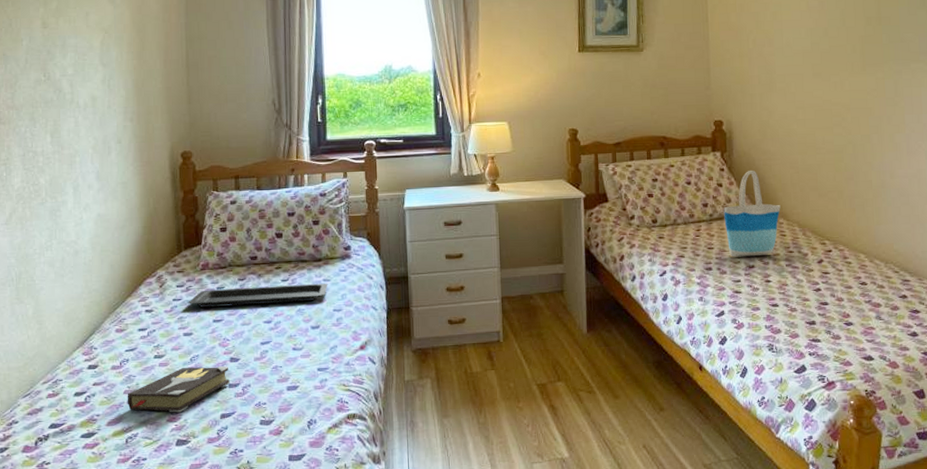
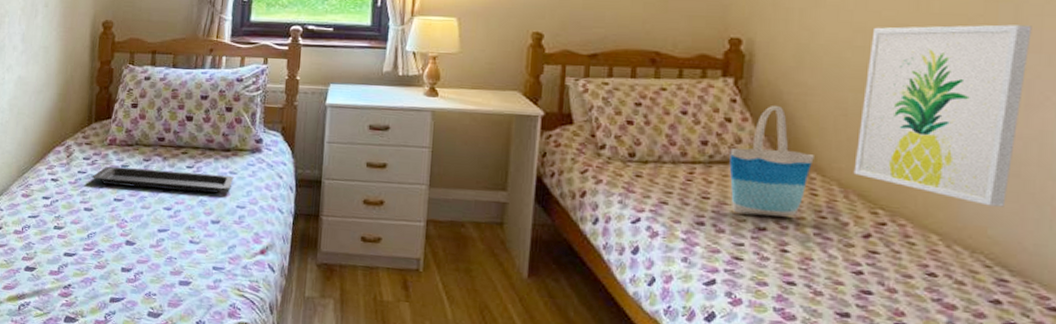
hardback book: present [127,366,230,413] -> none [24,243,123,289]
wall art: none [807,95,906,228] -> present [853,24,1032,207]

